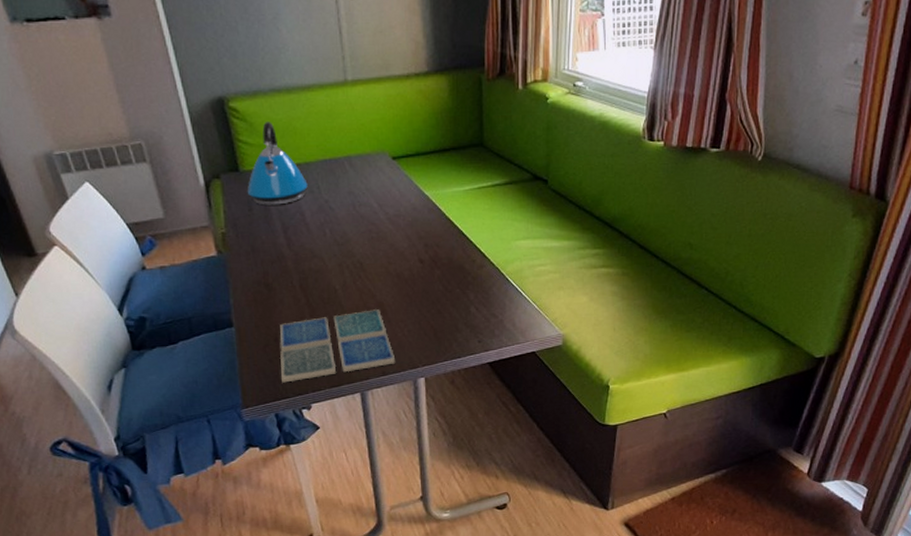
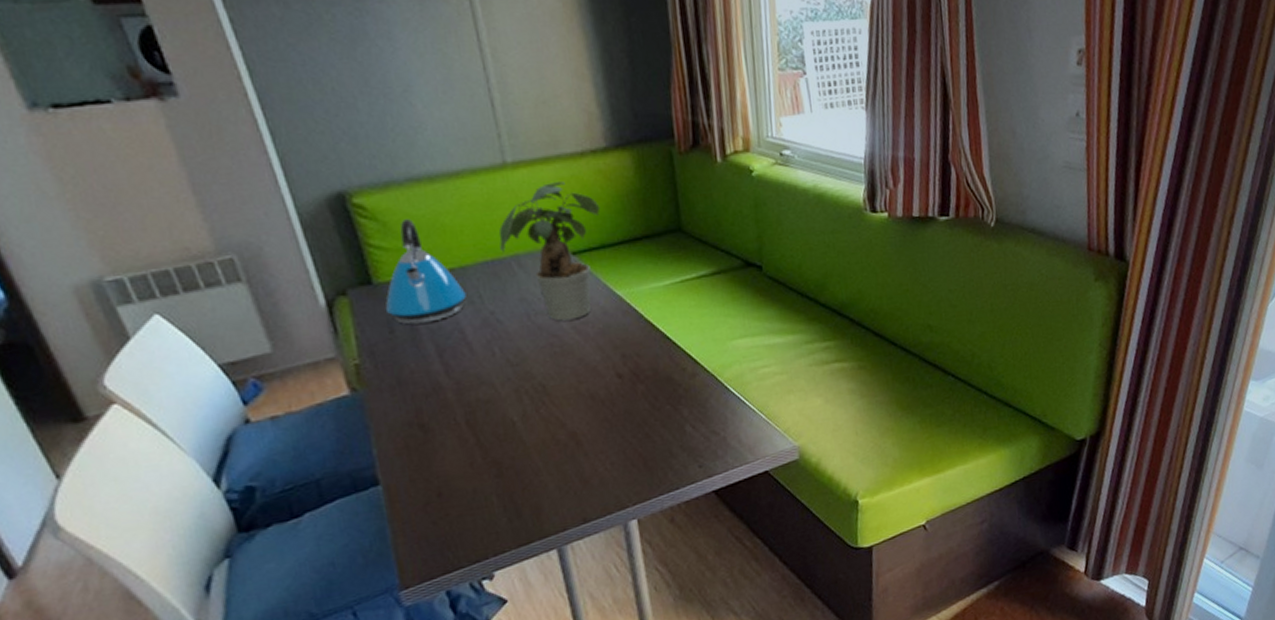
drink coaster: present [279,309,396,383] -> none [443,441,599,550]
potted plant: none [336,99,418,212] -> present [498,182,601,321]

